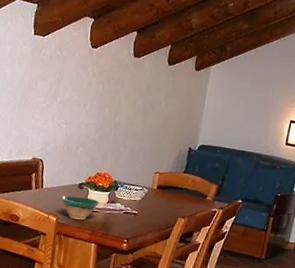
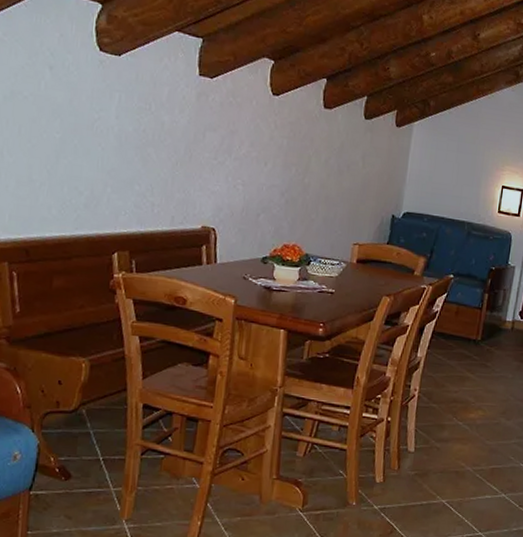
bowl: present [61,195,100,221] -> none [241,272,289,302]

